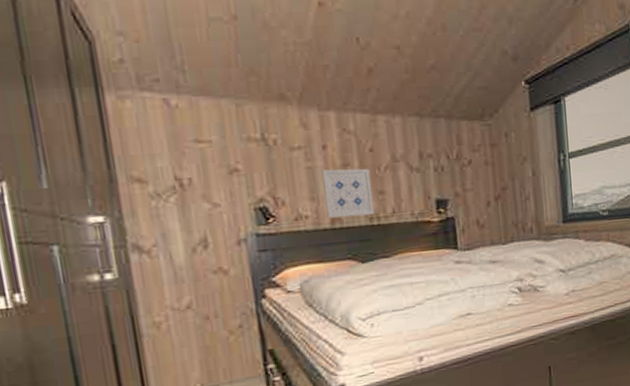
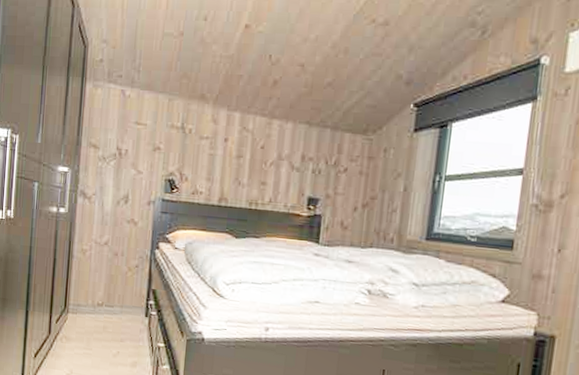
wall art: present [322,168,375,218] -> none [217,157,258,201]

